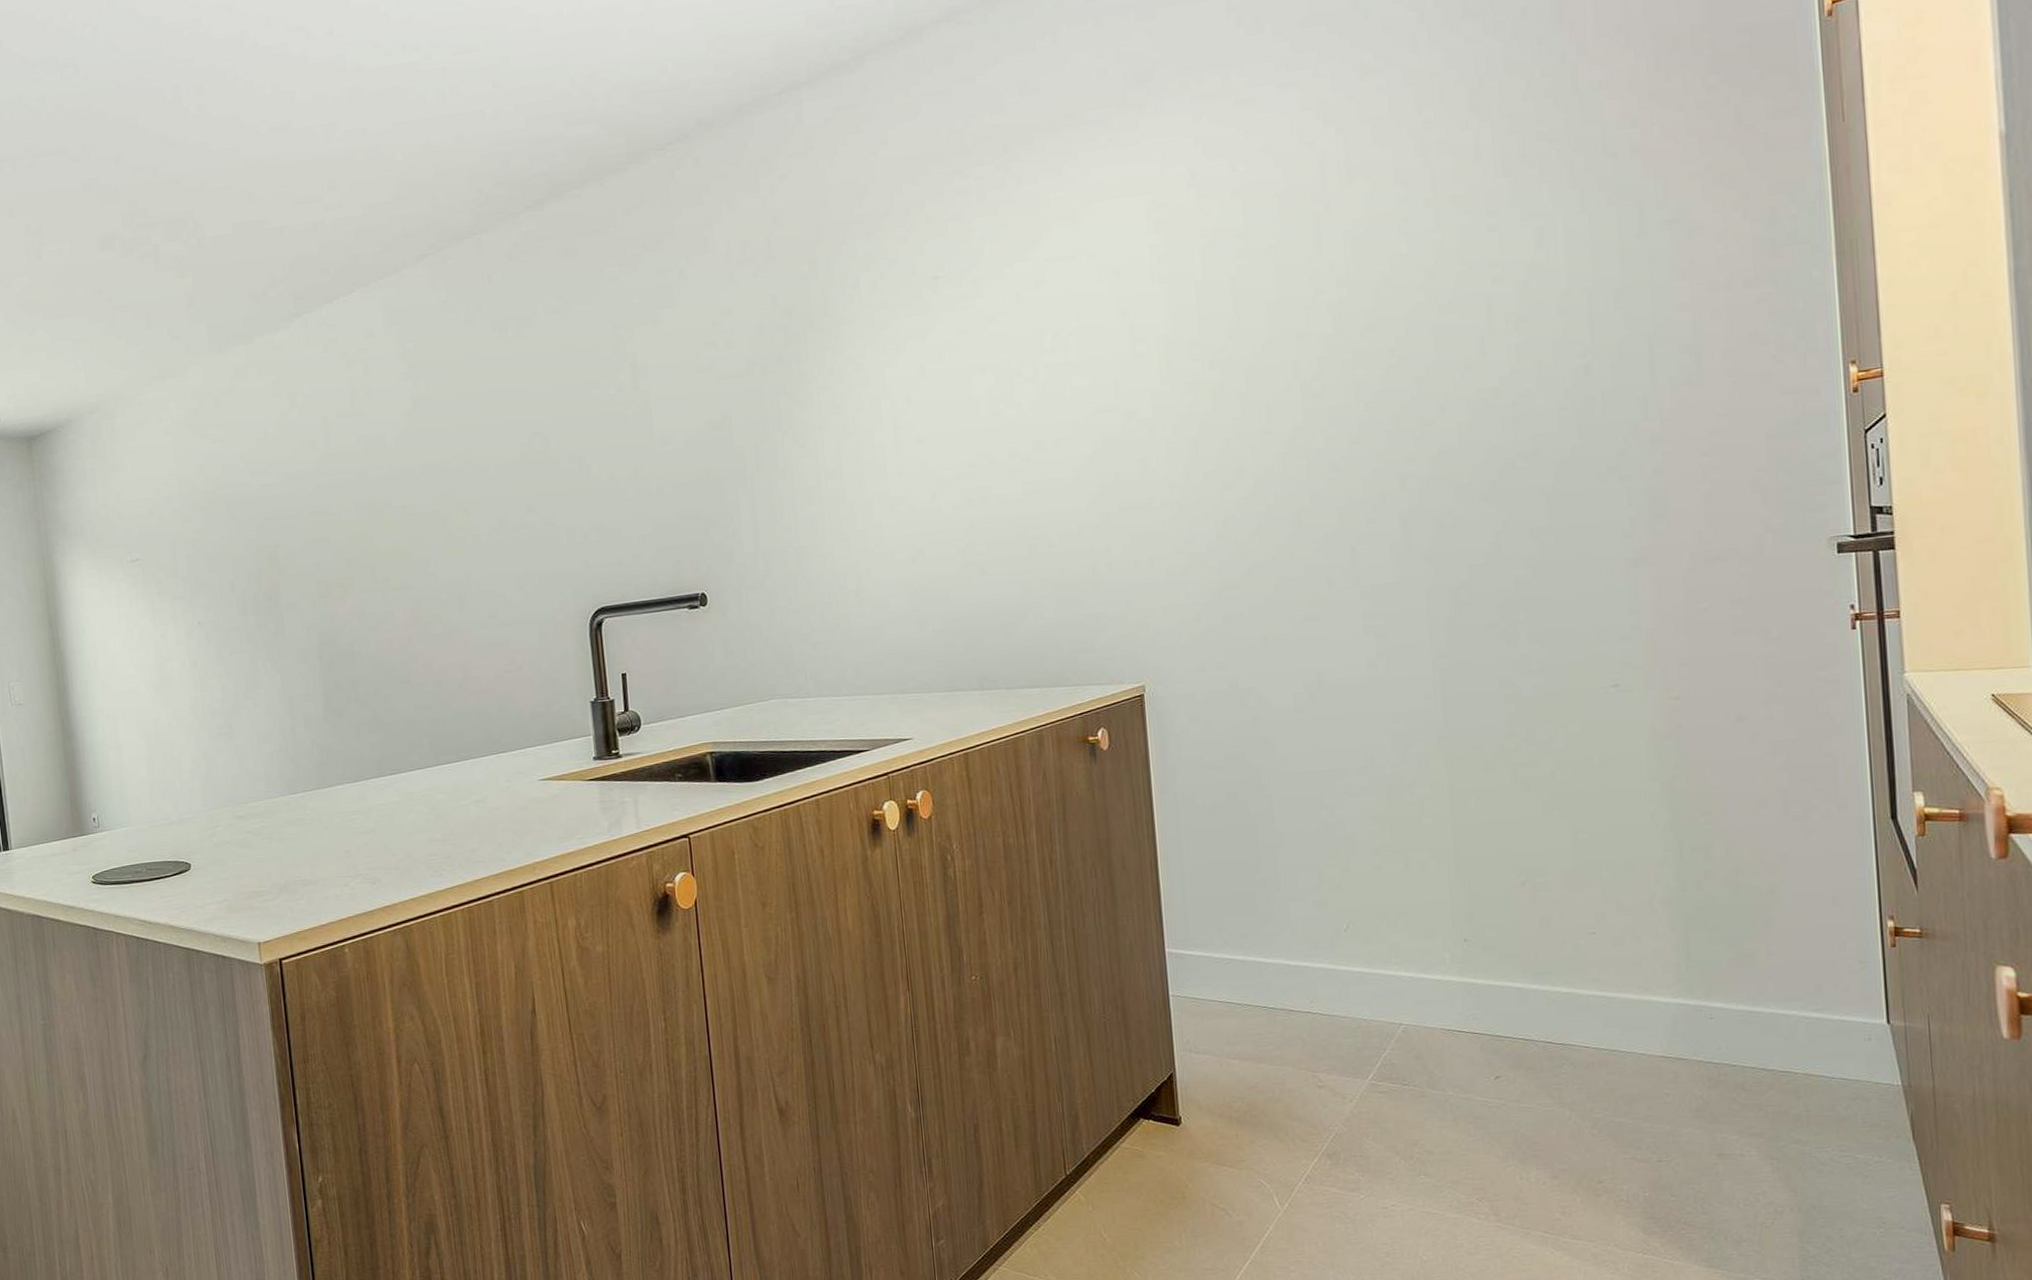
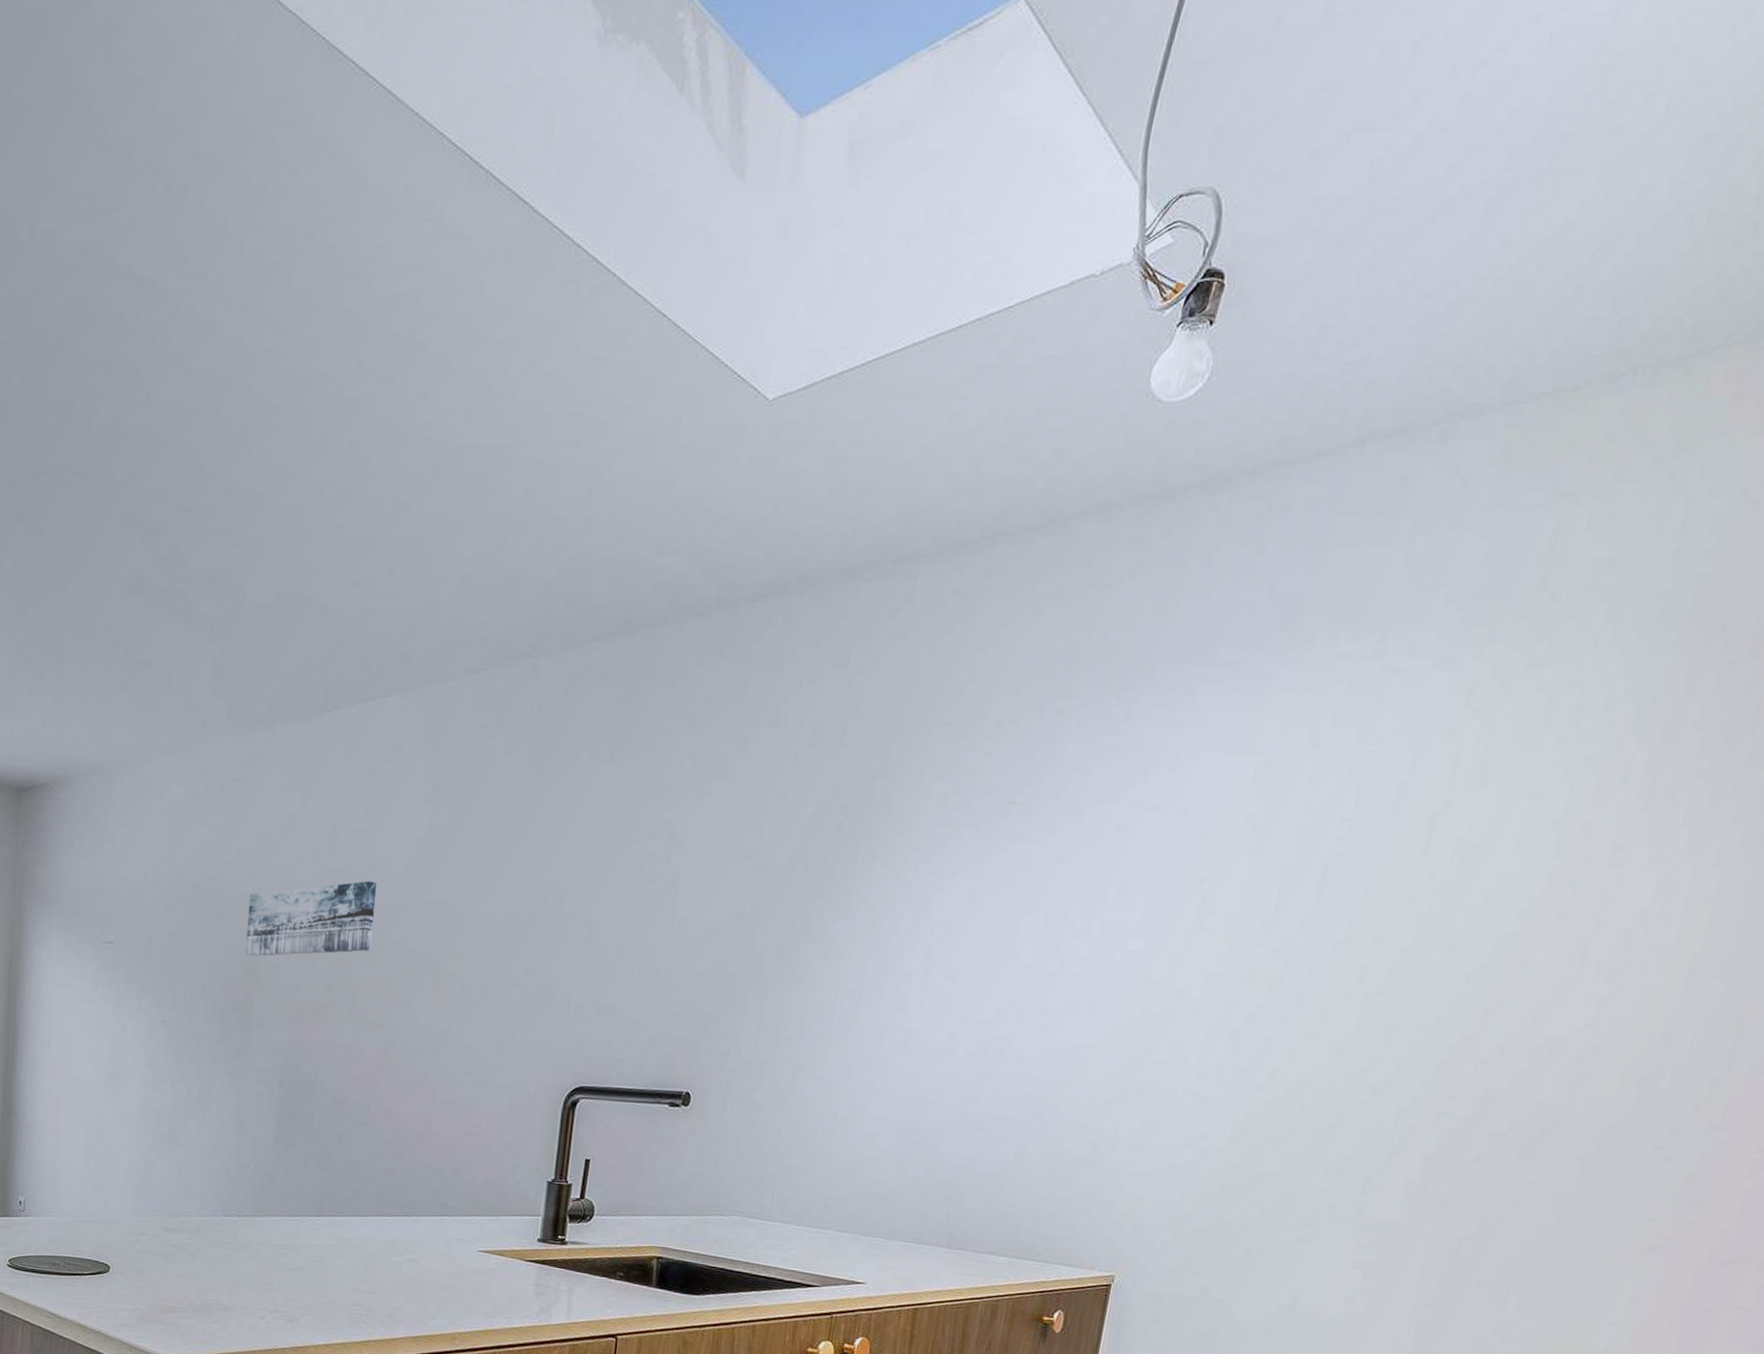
wall art: none [258,458,381,548] -> present [245,881,378,957]

